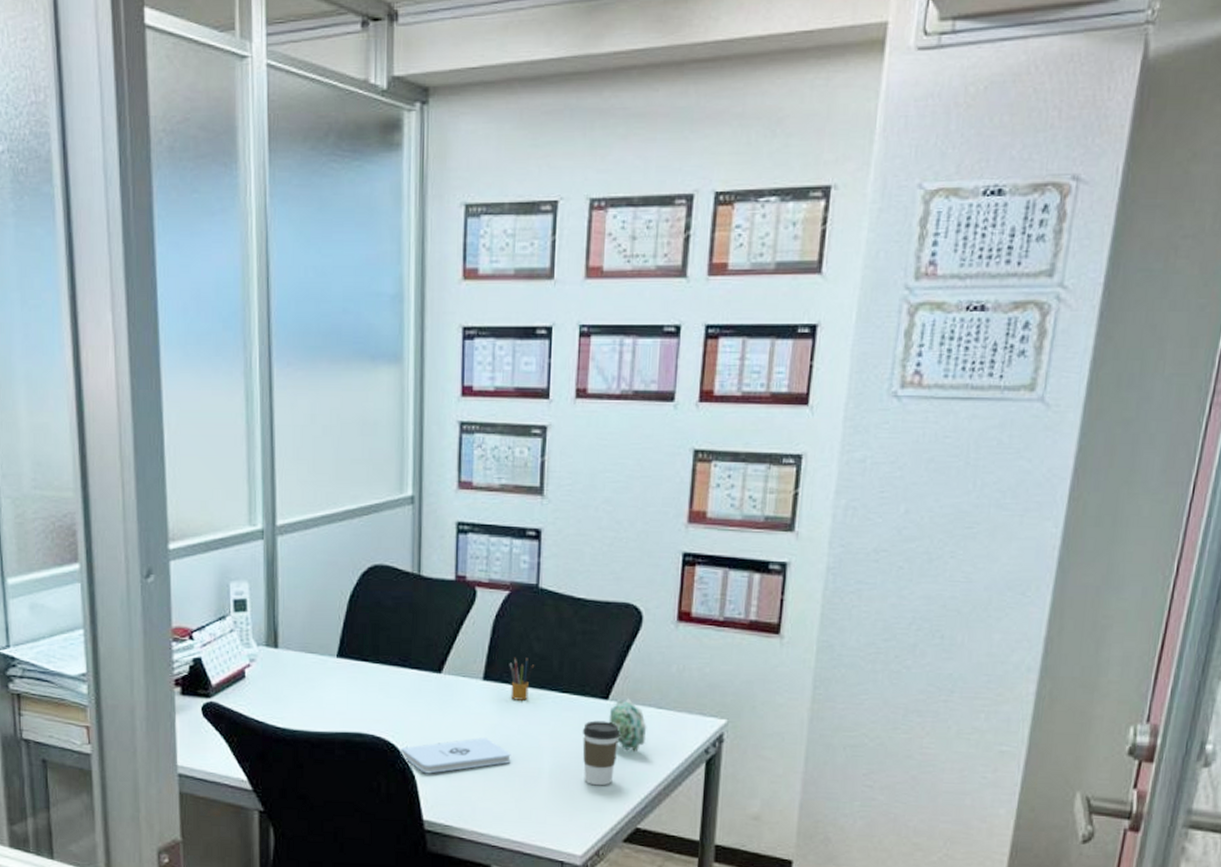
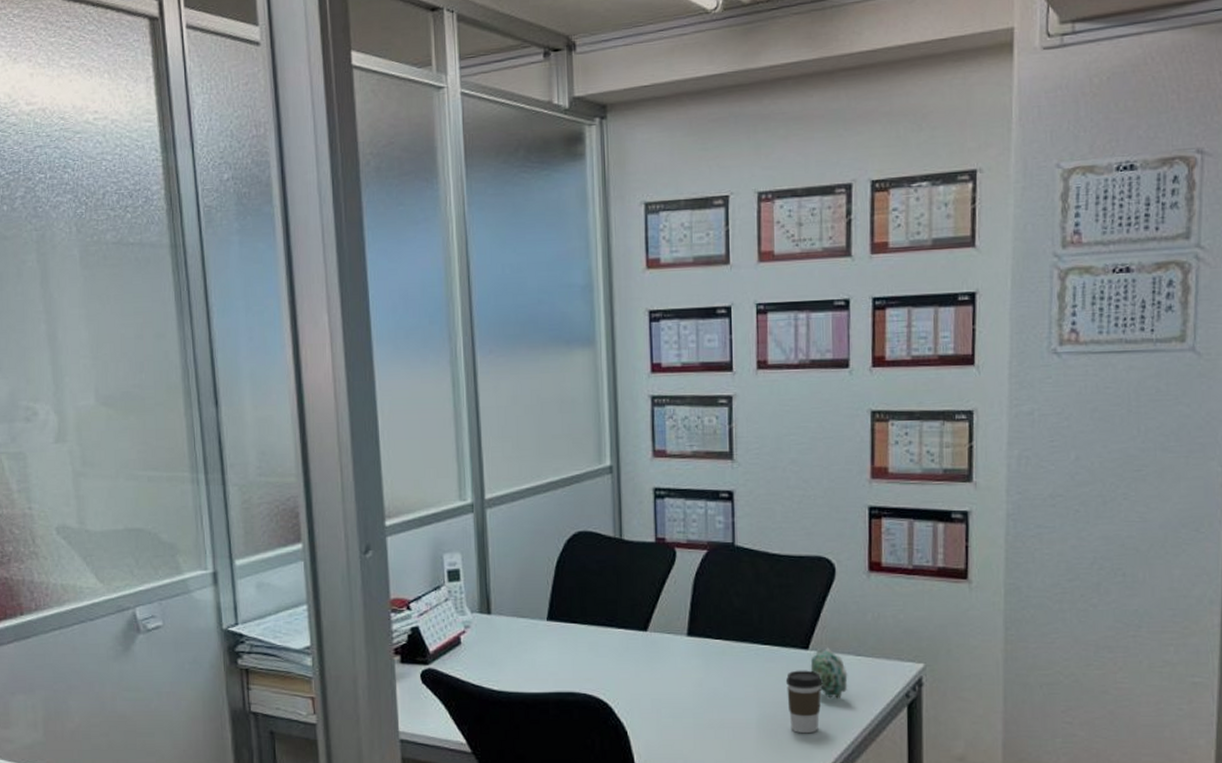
notepad: present [401,737,511,774] -> none [613,692,719,729]
pencil box: present [509,657,535,700] -> none [711,612,736,654]

